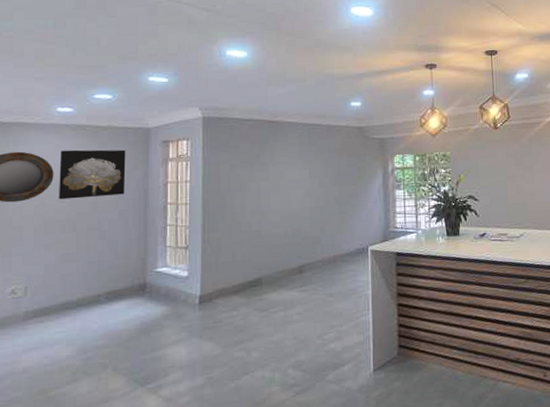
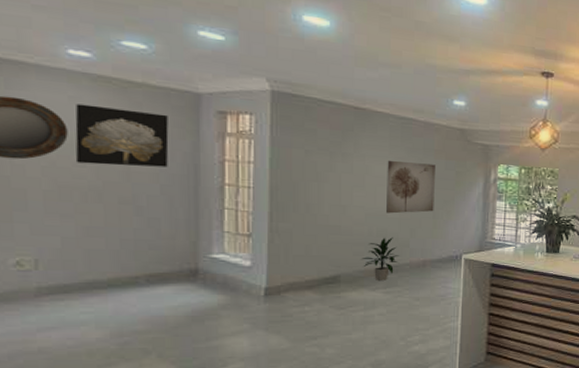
indoor plant: none [279,235,313,280] -> present [361,236,400,281]
wall art: none [298,163,340,214] -> present [386,160,435,214]

